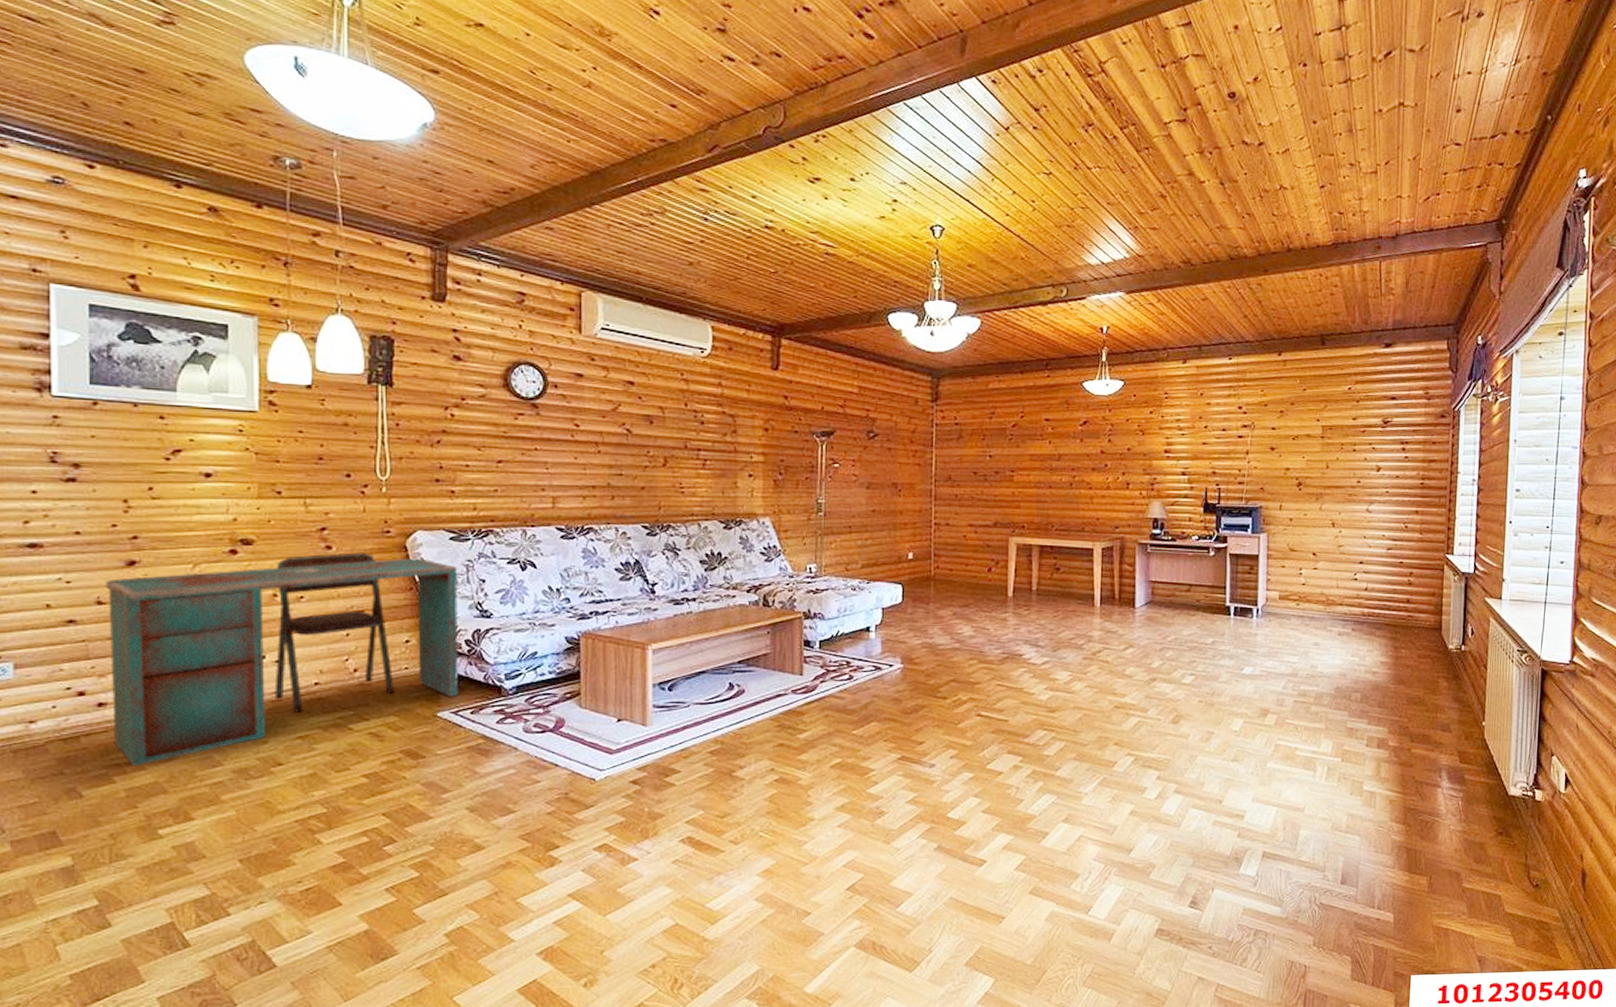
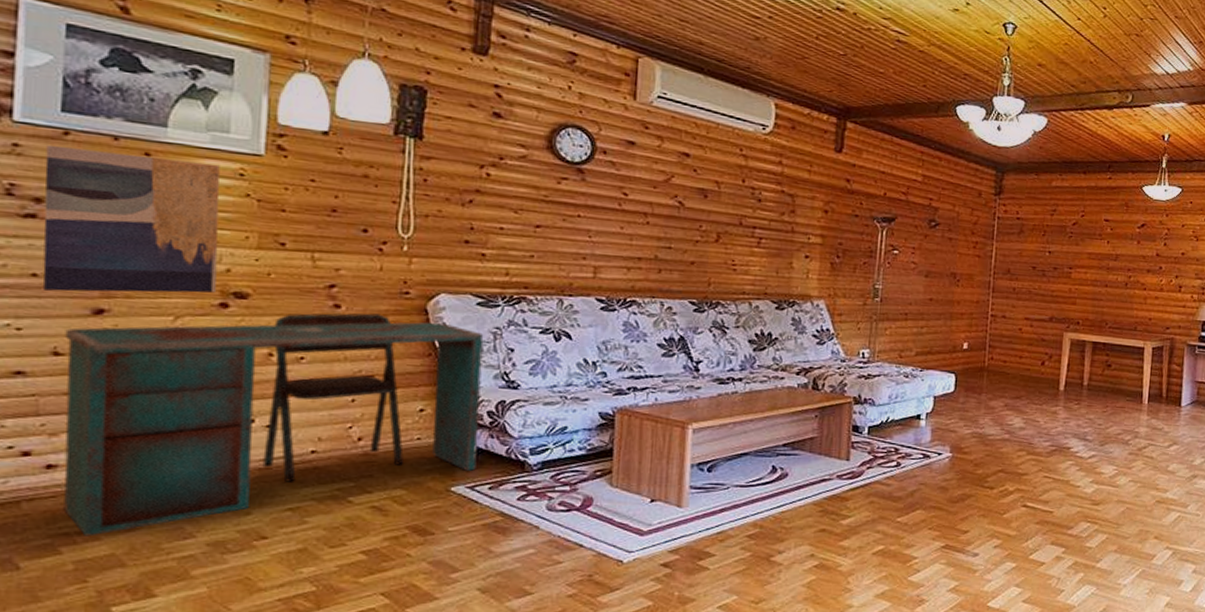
wall art: none [80,414,225,547] -> present [42,144,220,293]

